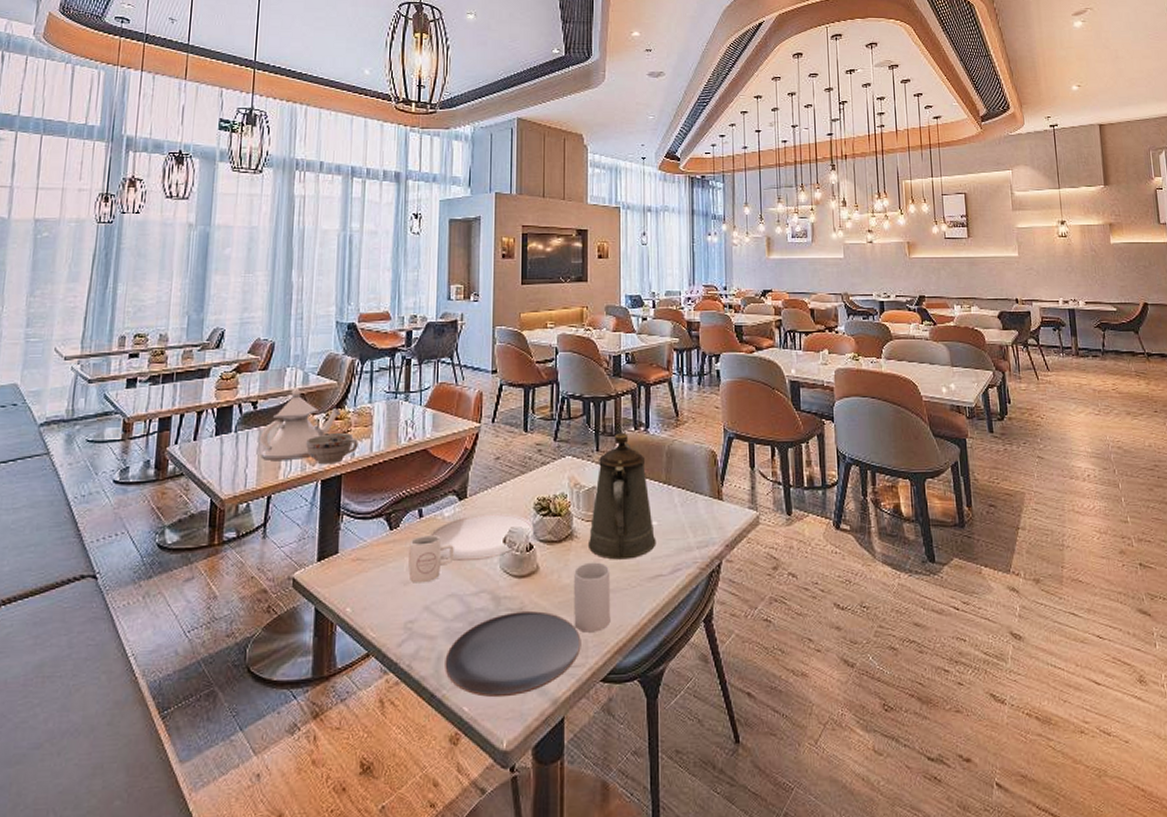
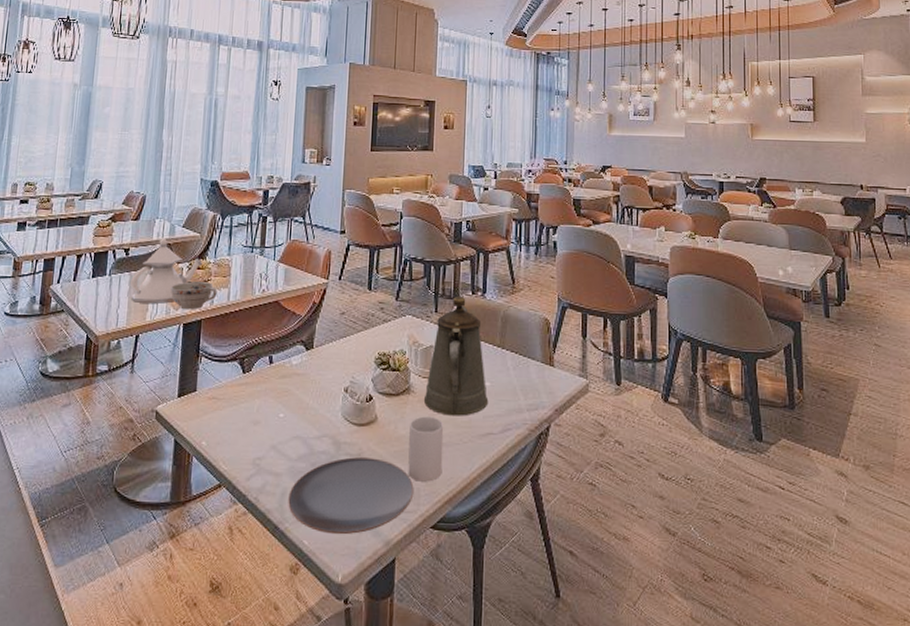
mug: present [408,535,454,583] -> none [258,381,300,424]
plate: present [429,512,534,562] -> none [278,363,374,408]

